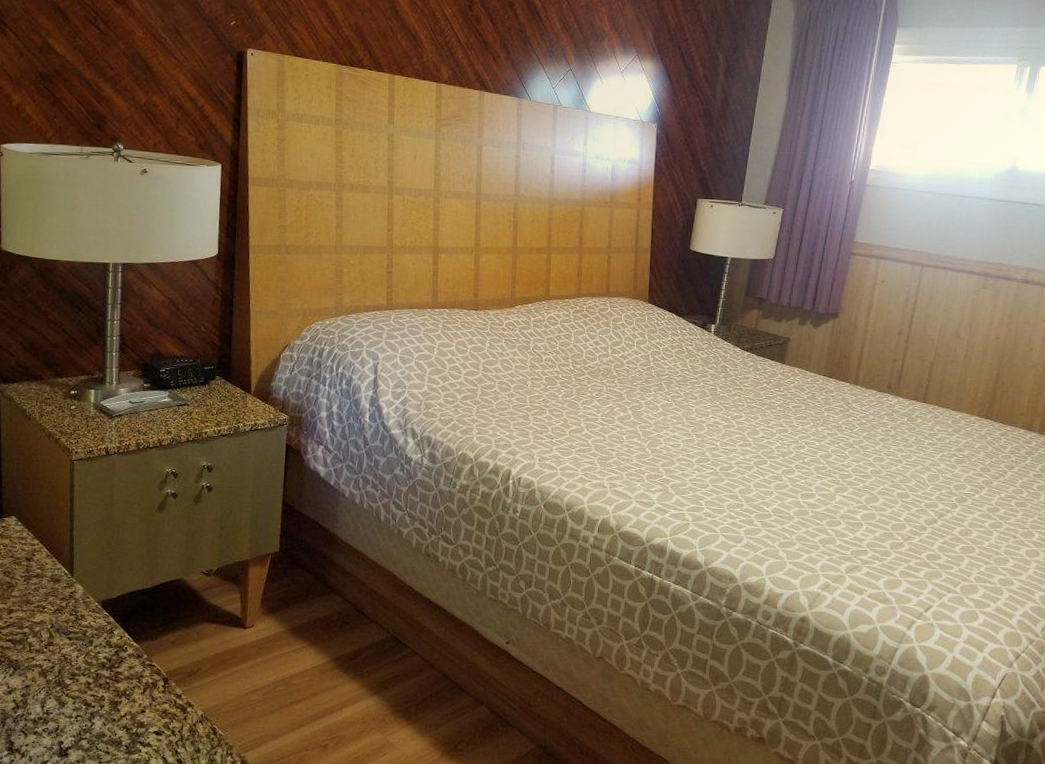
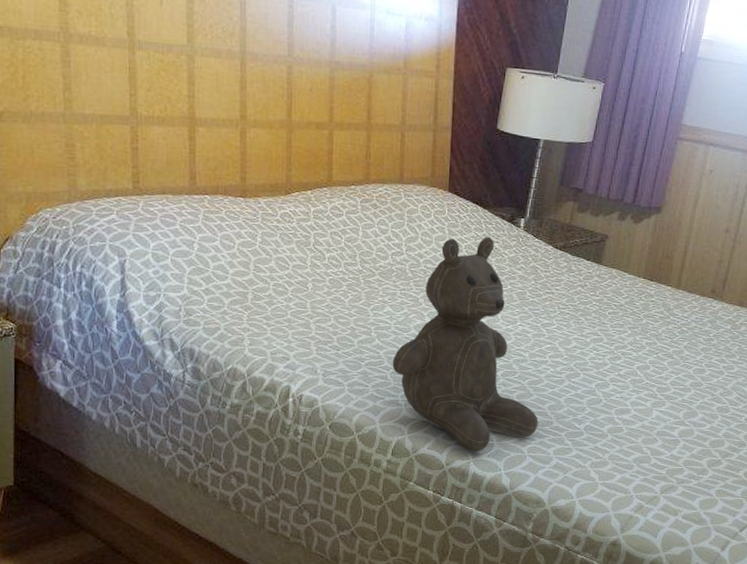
teddy bear: none [599,340,730,531] -> present [392,236,538,452]

